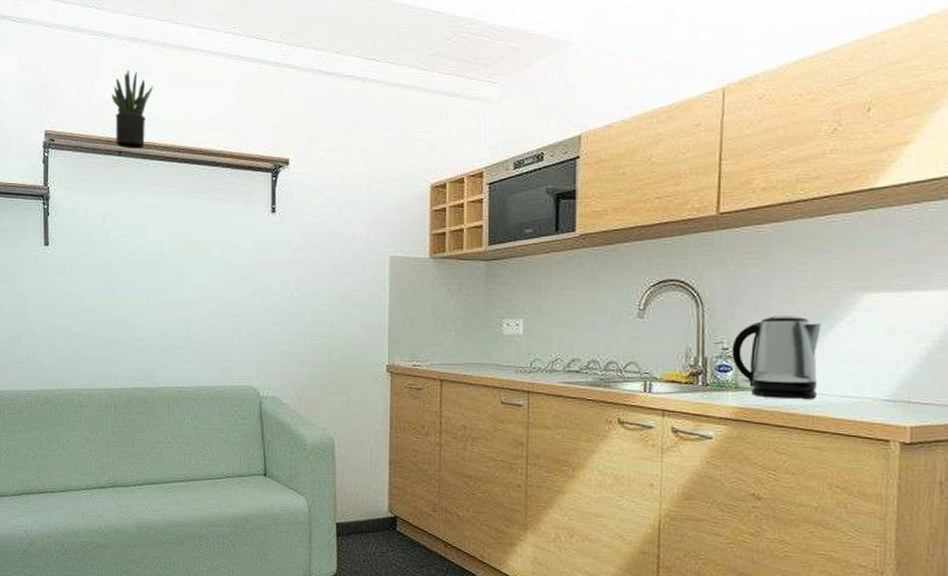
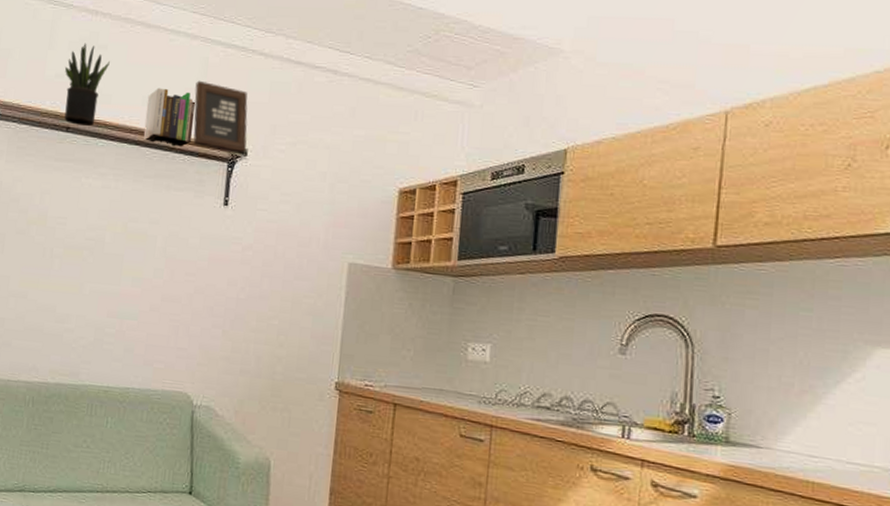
books: none [191,107,237,162] -> present [142,87,196,147]
picture frame: none [235,97,288,163] -> present [193,80,248,154]
kettle: present [732,315,821,400] -> none [723,364,827,463]

